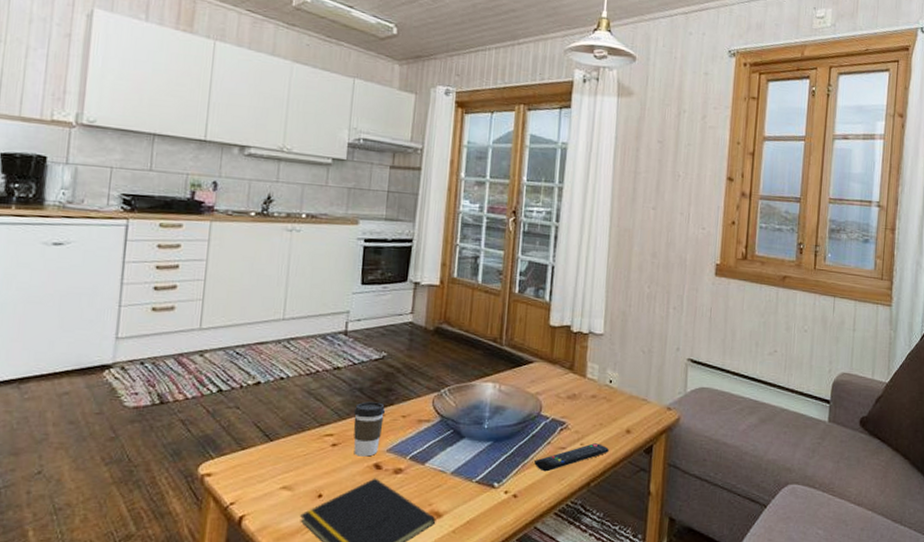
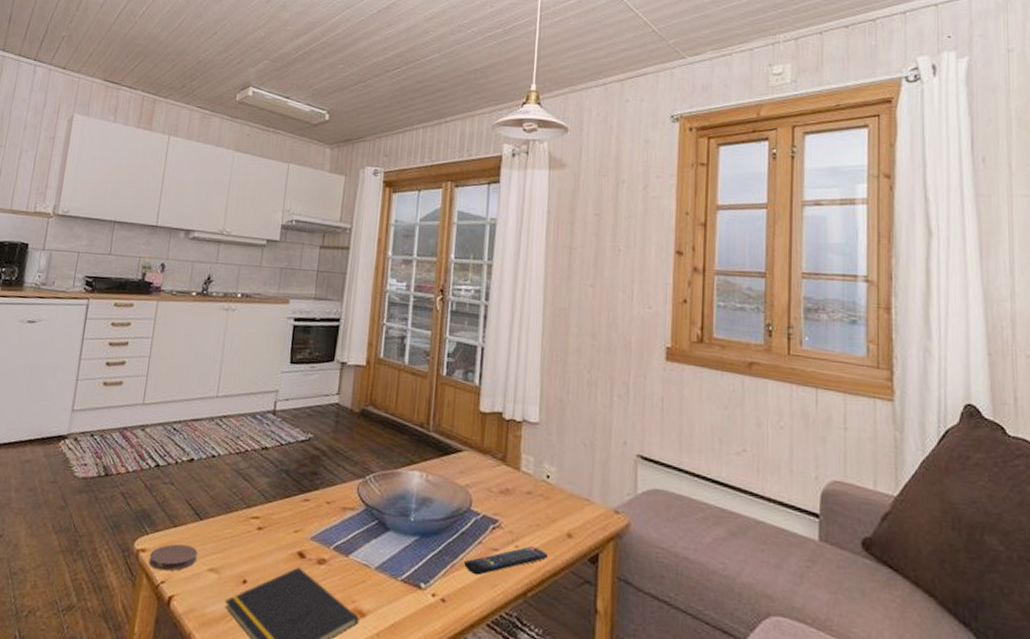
coaster: none [216,466,269,493] -> present [149,544,198,571]
coffee cup: present [353,401,386,457] -> none [278,484,311,544]

